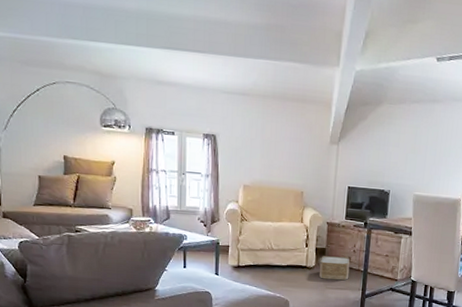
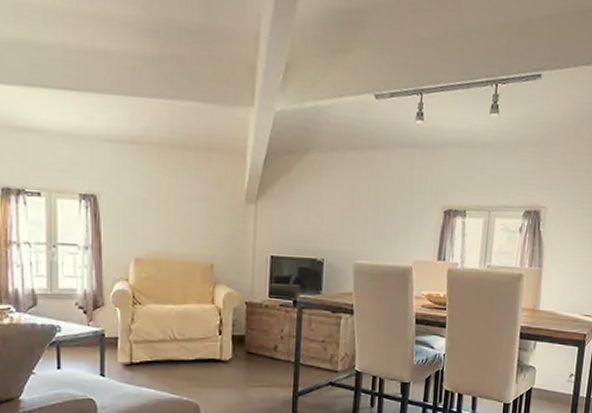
woven basket: present [318,255,351,281] -> none [236,344,277,376]

